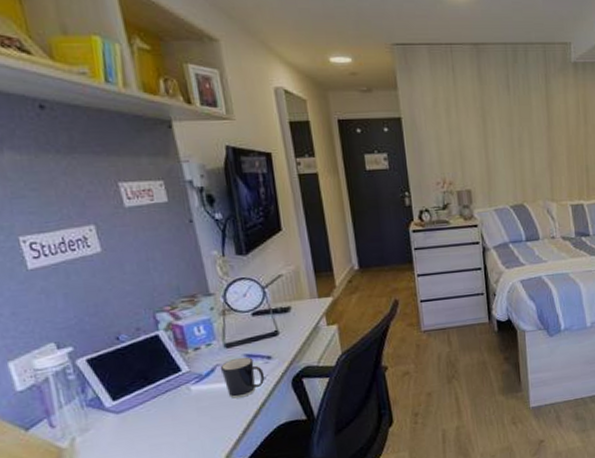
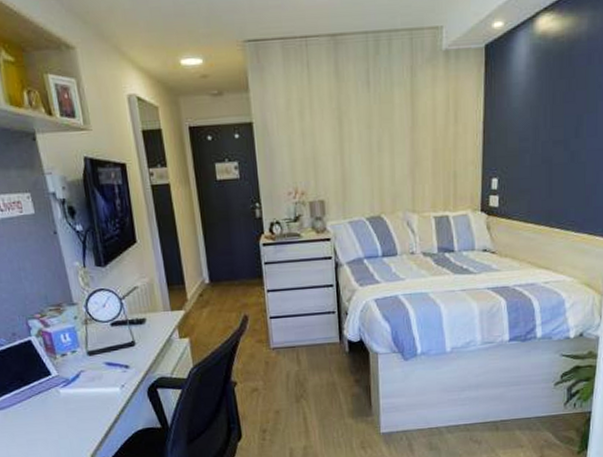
mug: present [220,356,265,399] -> none [84,364,124,403]

